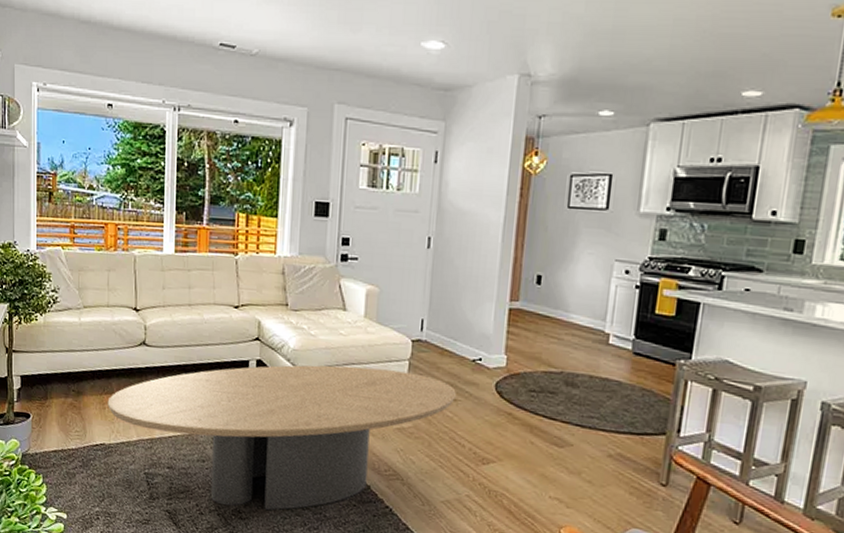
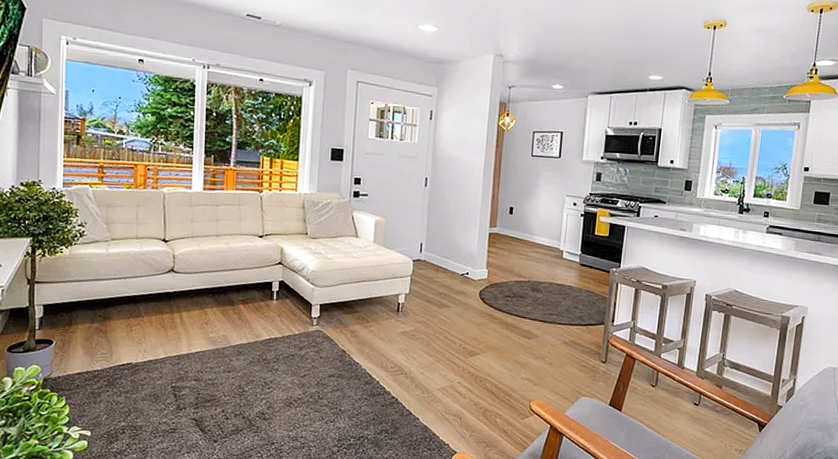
coffee table: present [107,365,456,511] -> none [135,283,449,410]

